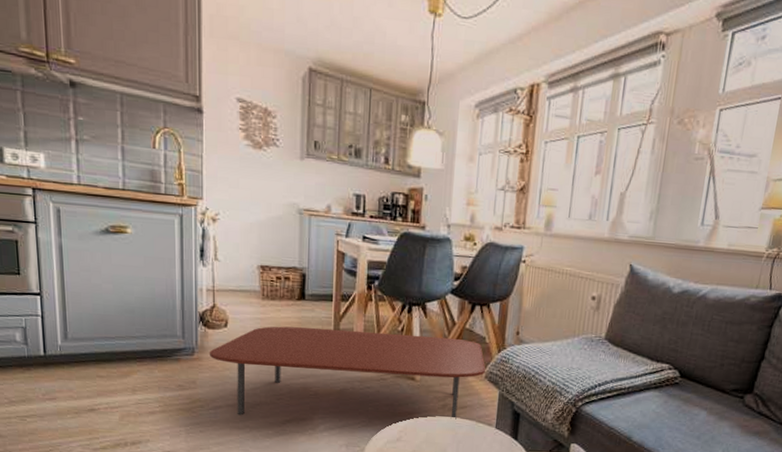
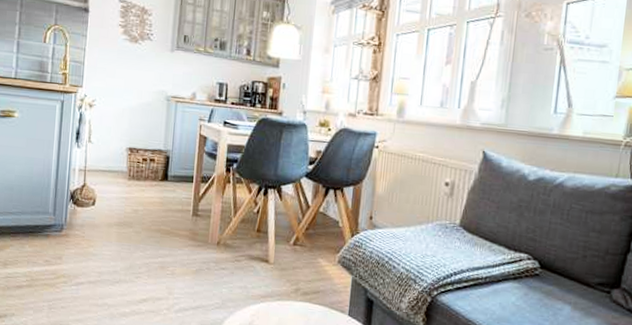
coffee table: present [209,326,486,420] -> none [76,205,339,305]

